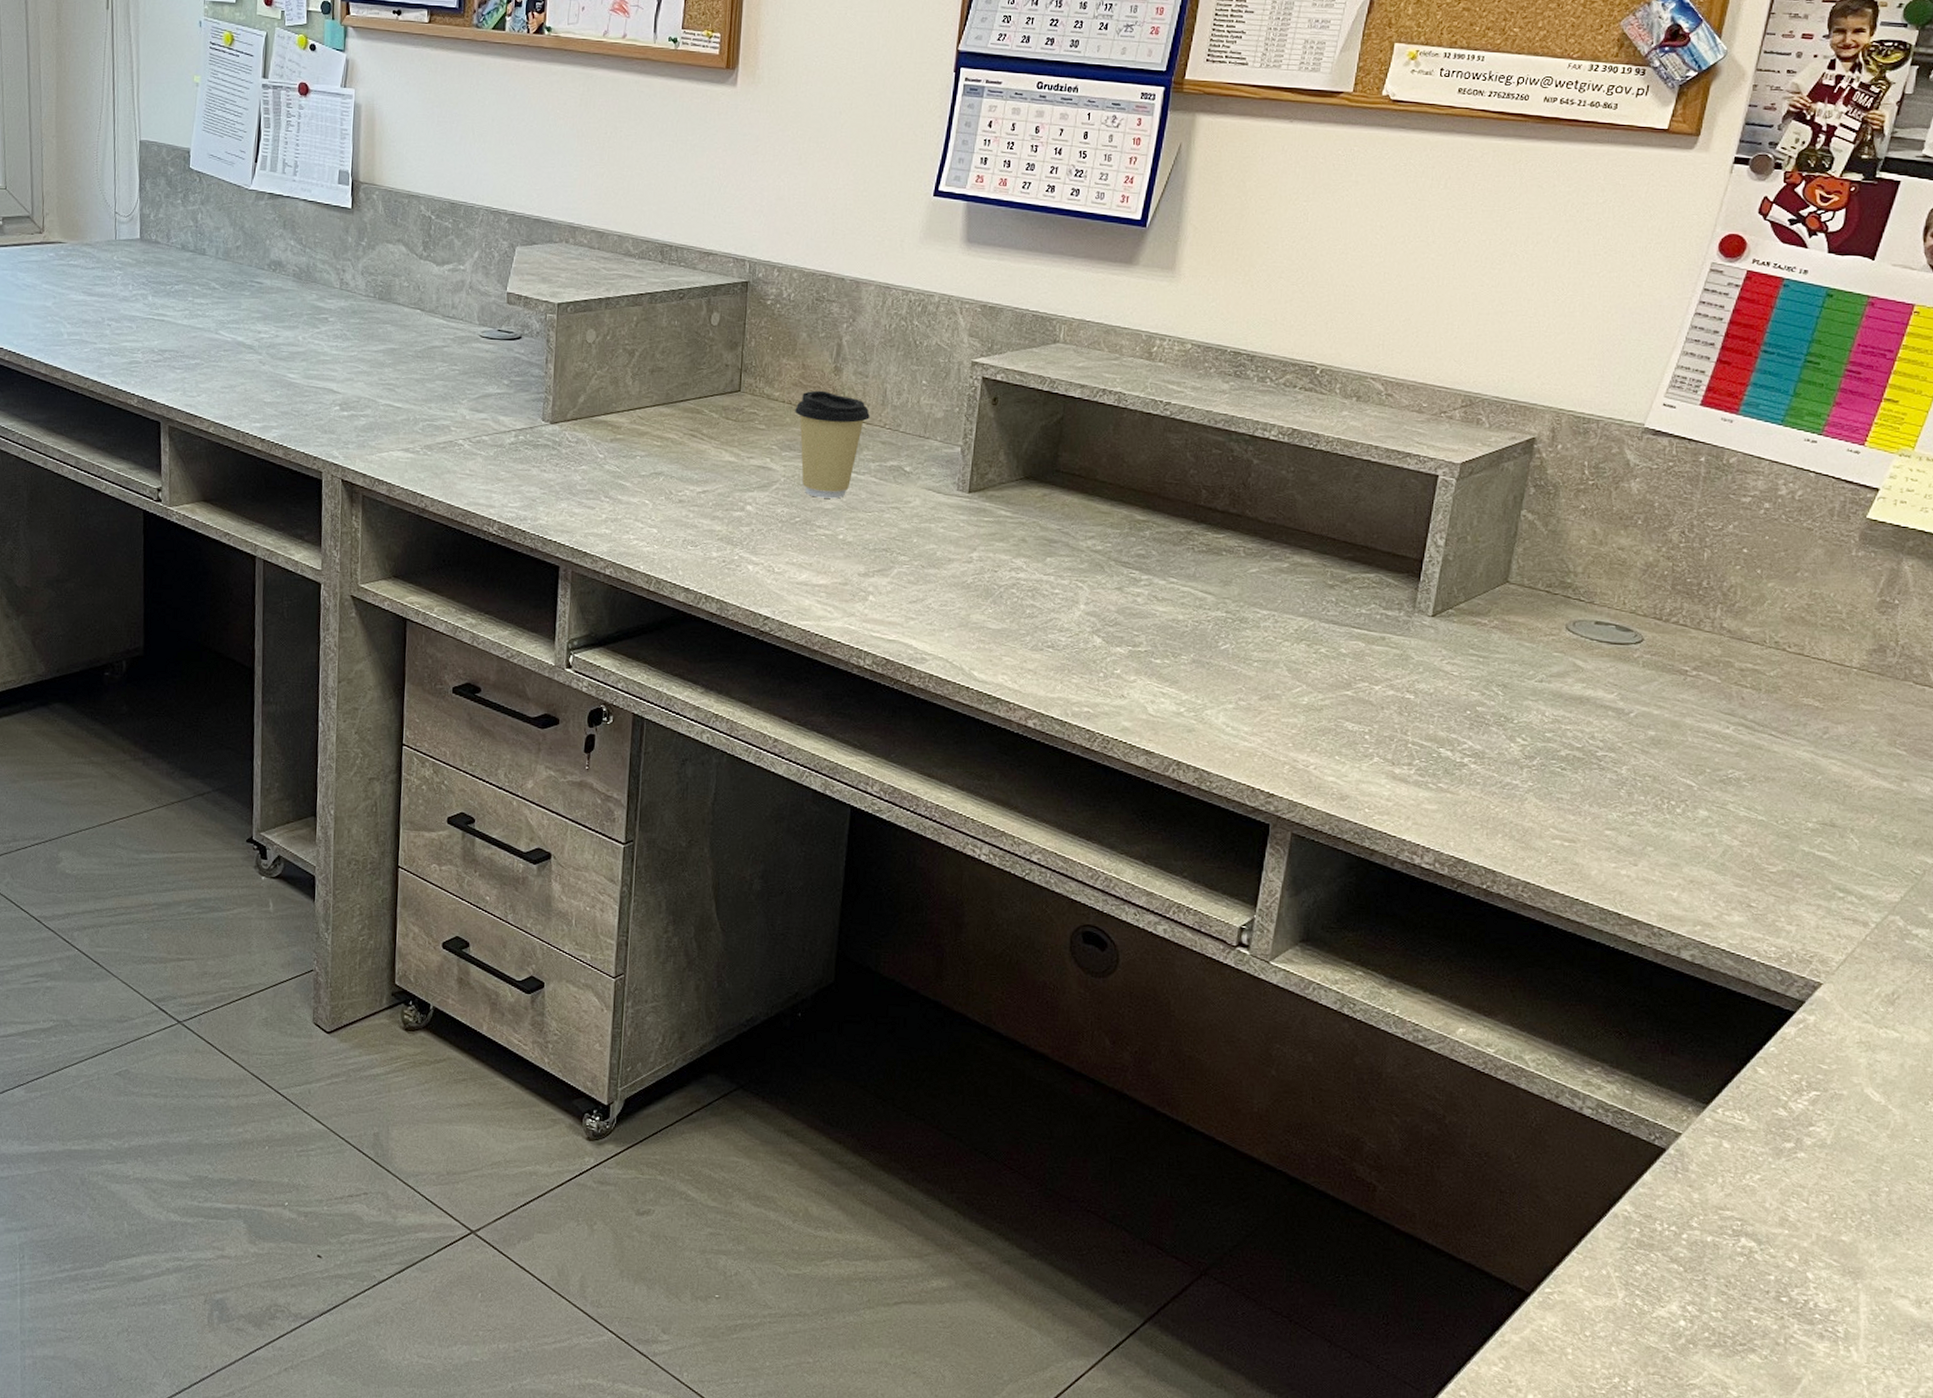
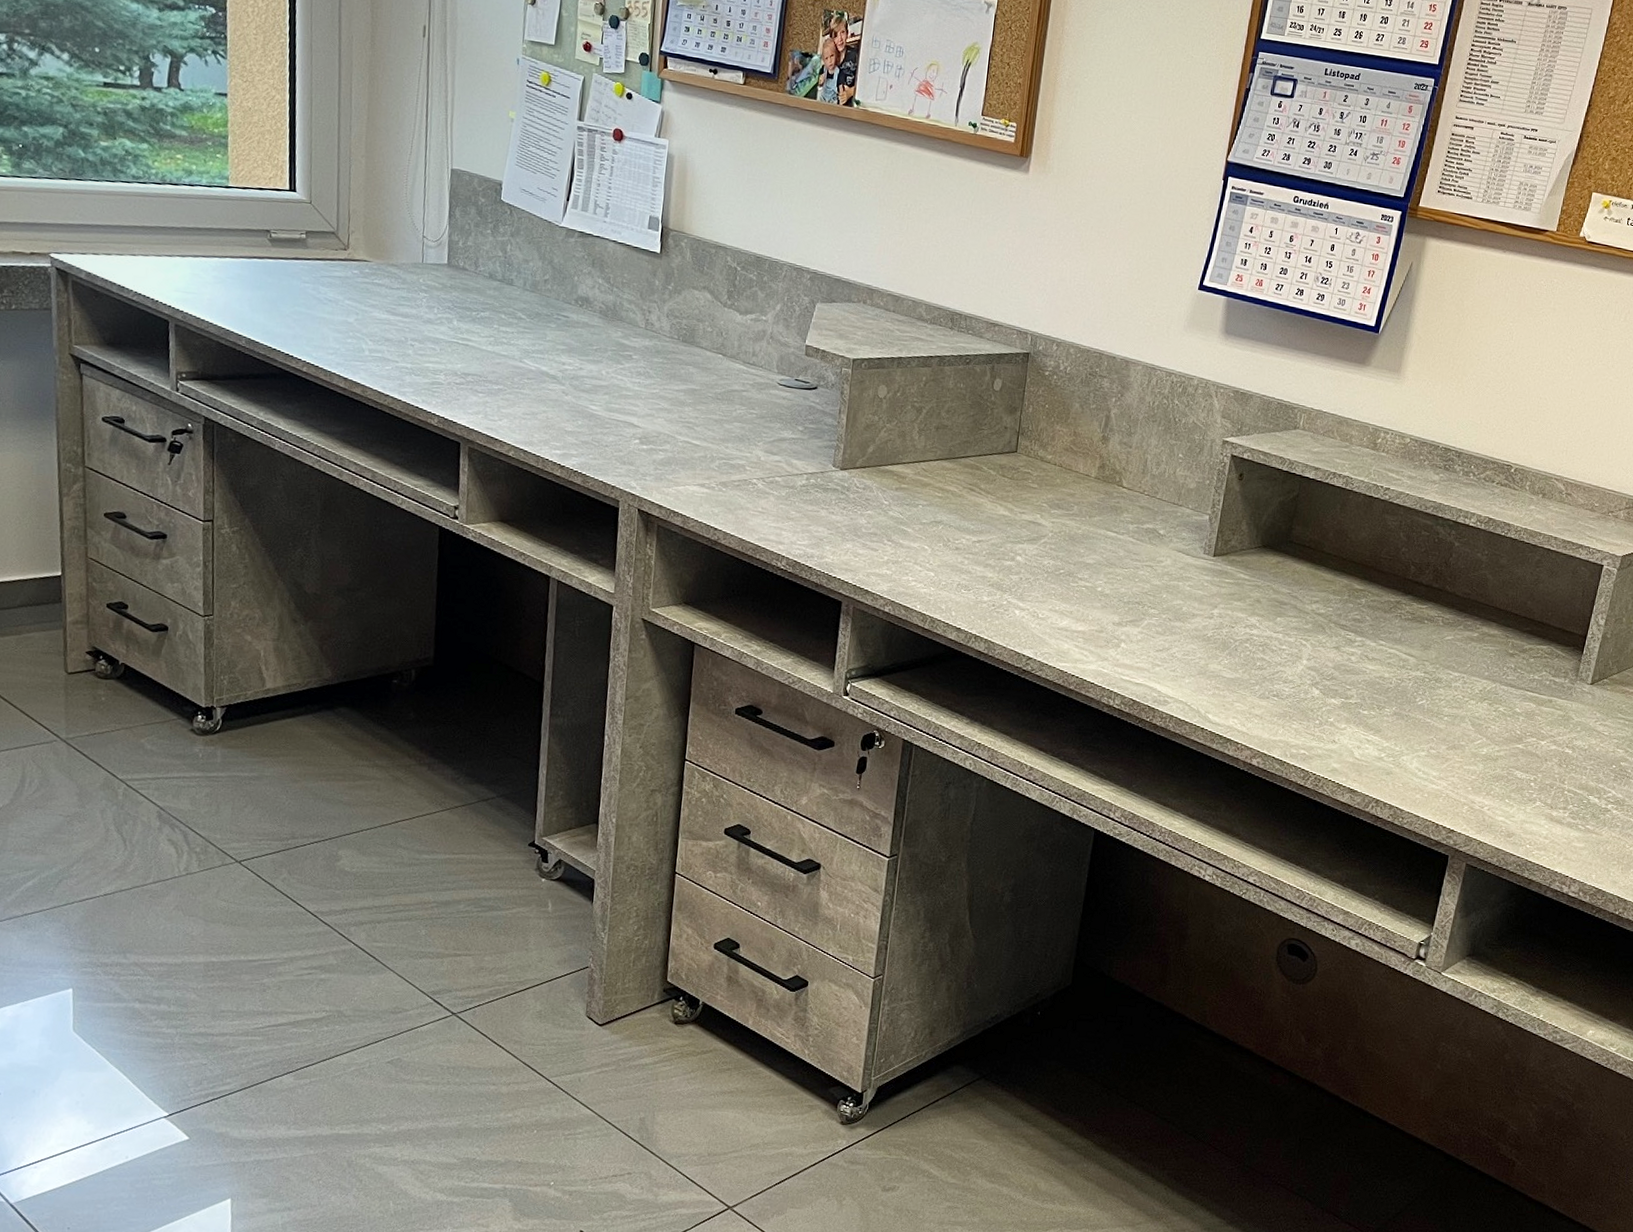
coffee cup: present [795,390,870,499] -> none [1065,456,1131,555]

